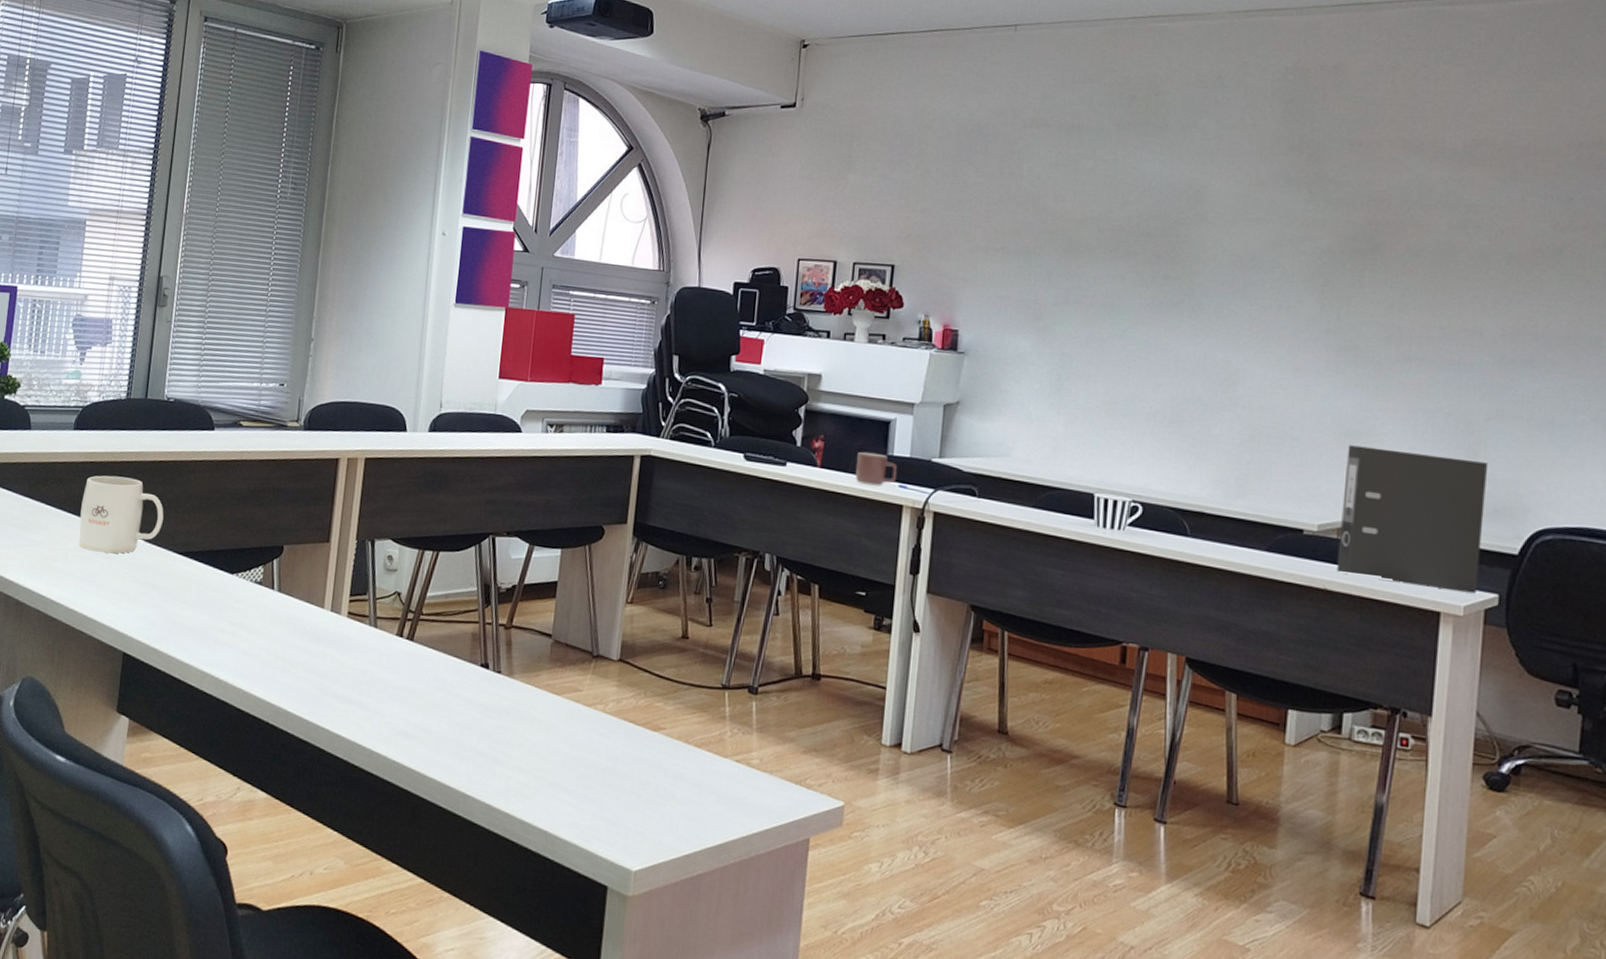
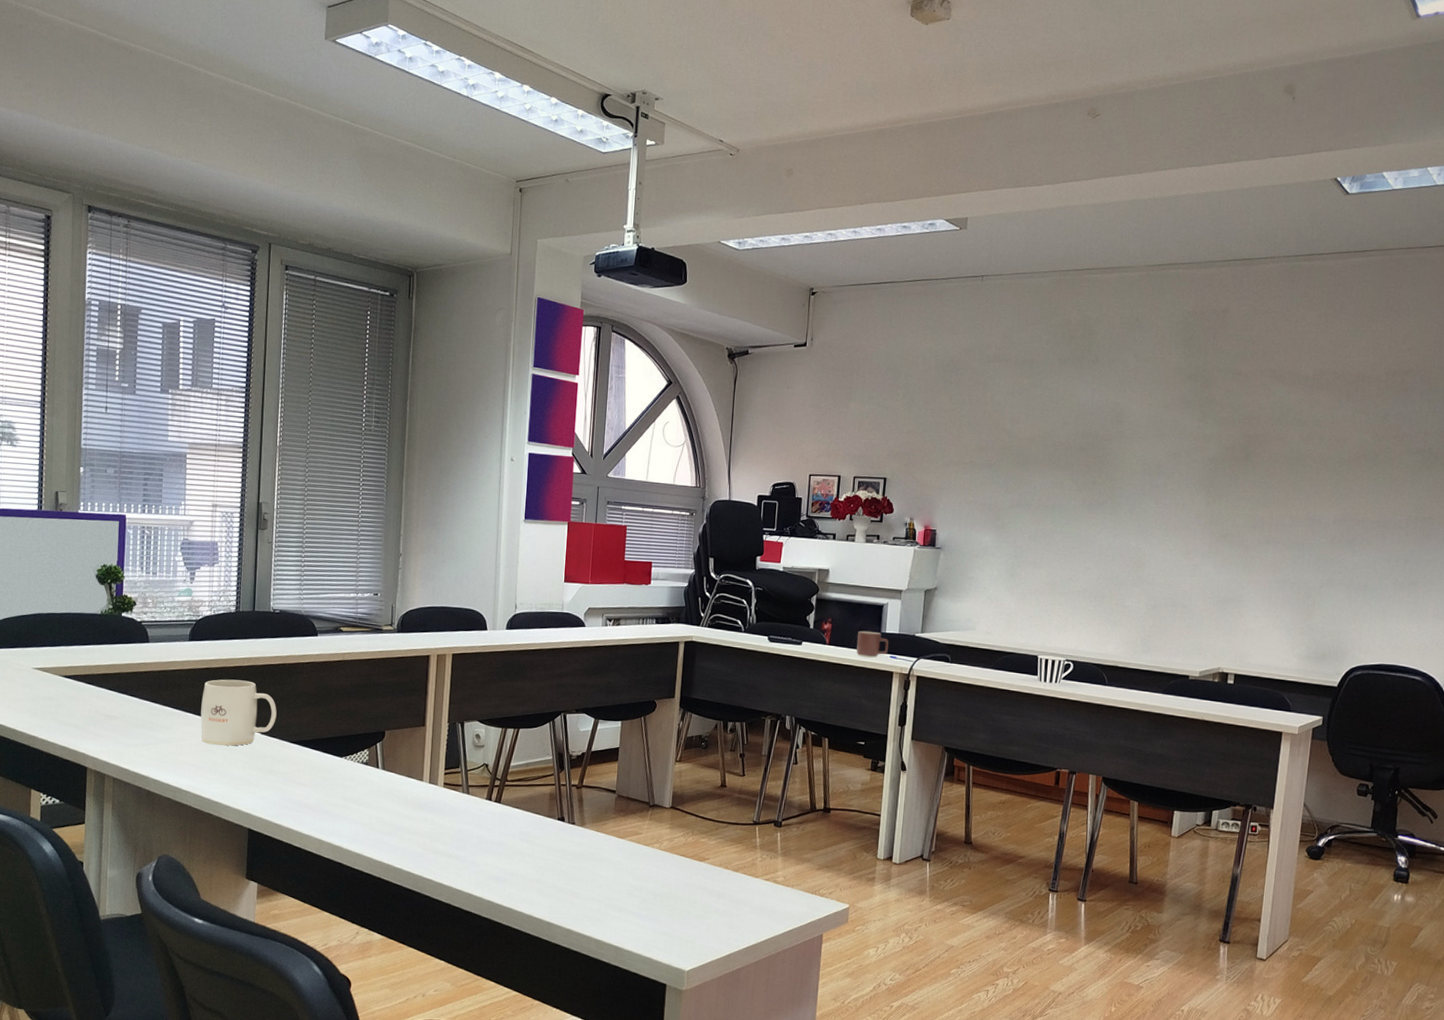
binder: present [1336,445,1489,594] -> none [1211,610,1320,717]

